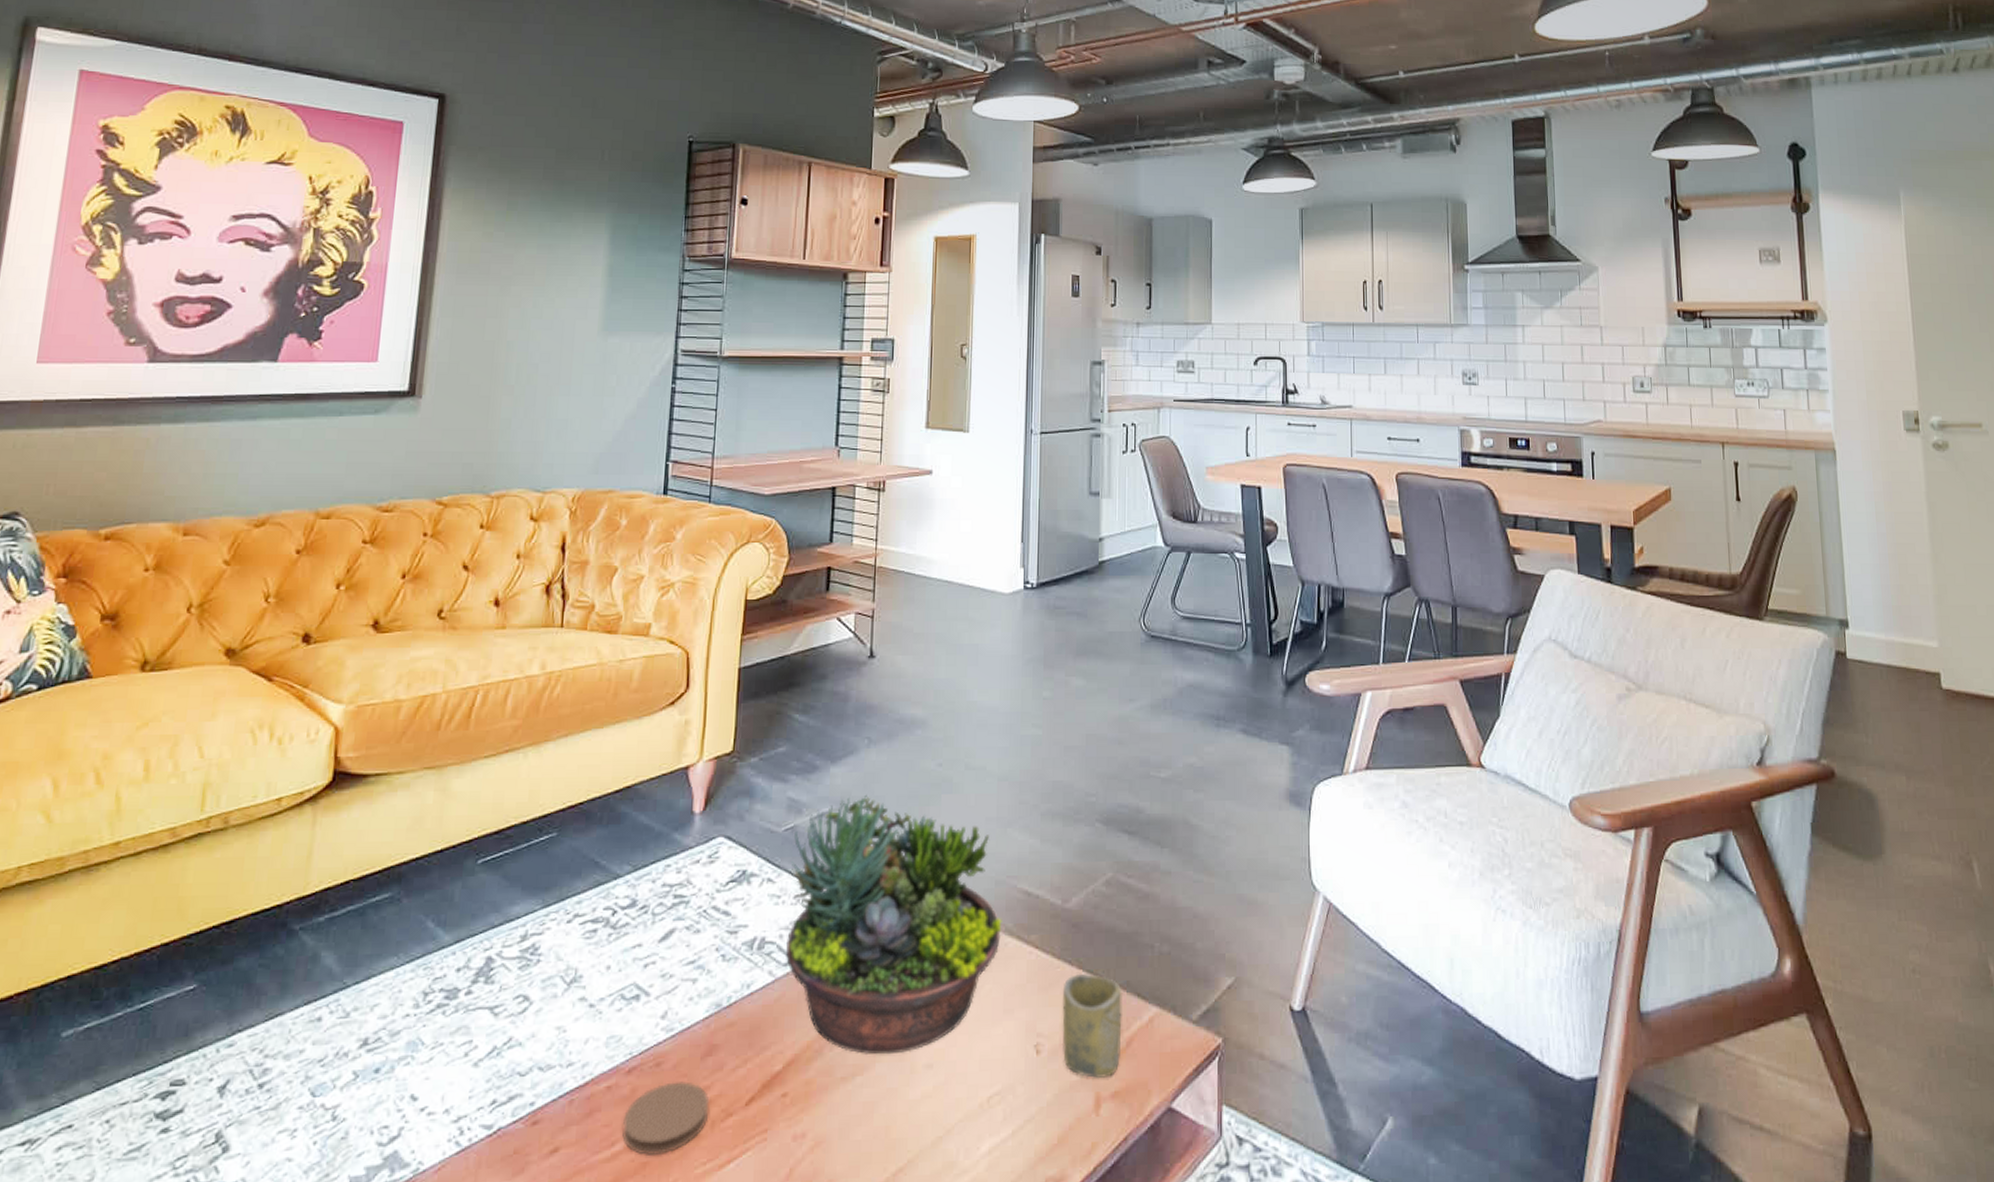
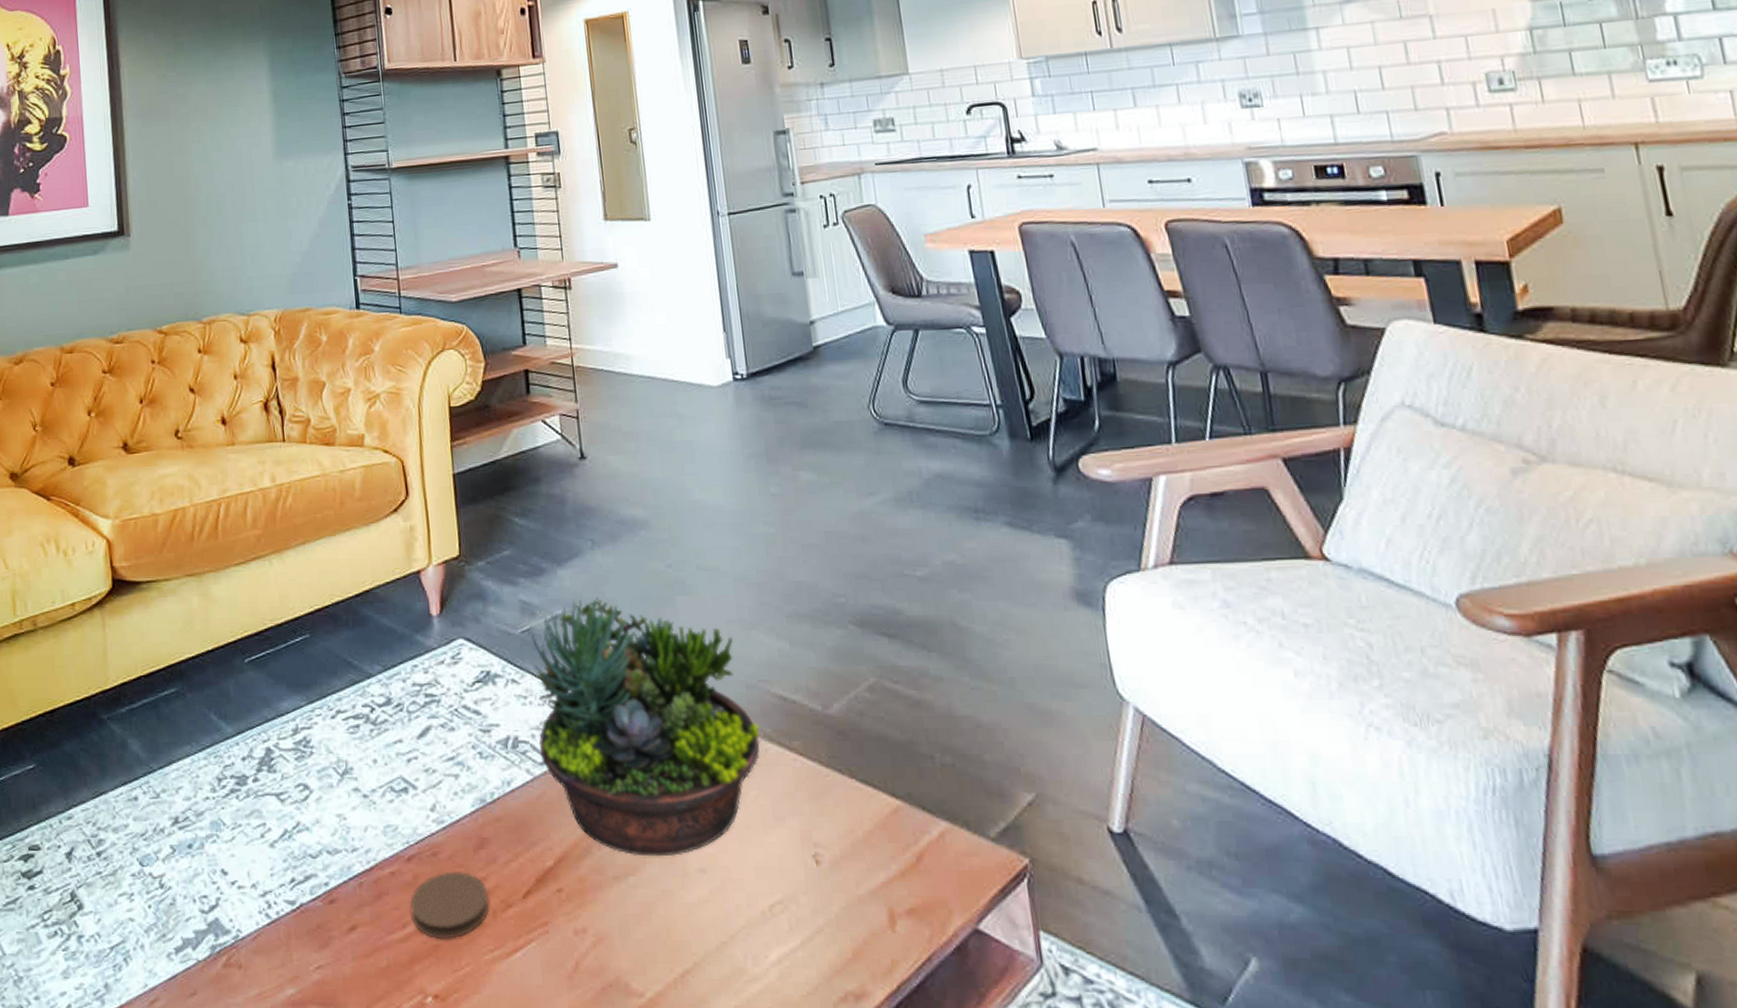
cup: present [1062,973,1122,1079] -> none [836,782,912,894]

